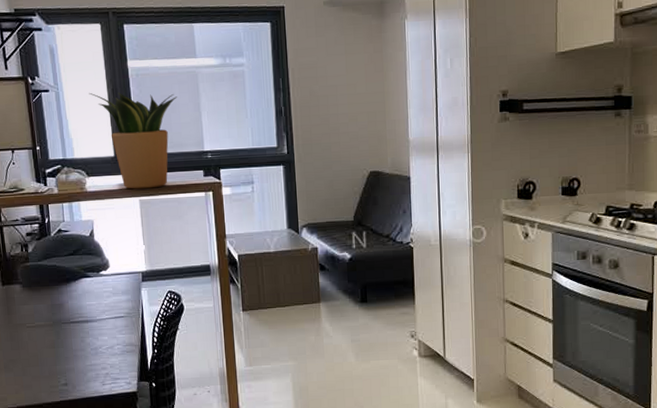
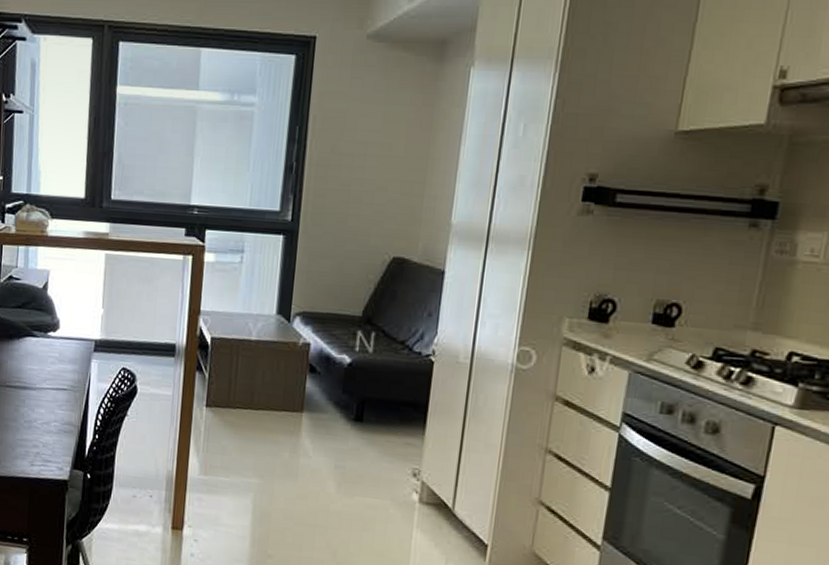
potted plant: present [89,92,178,190] -> none [67,119,169,243]

